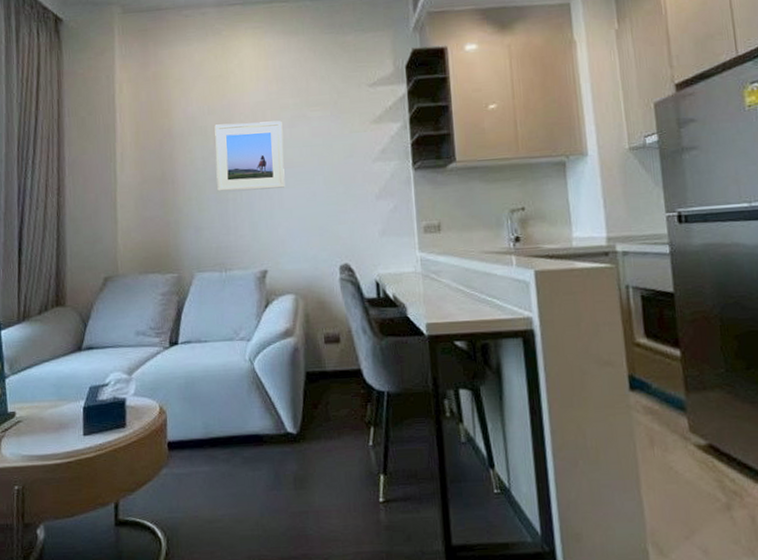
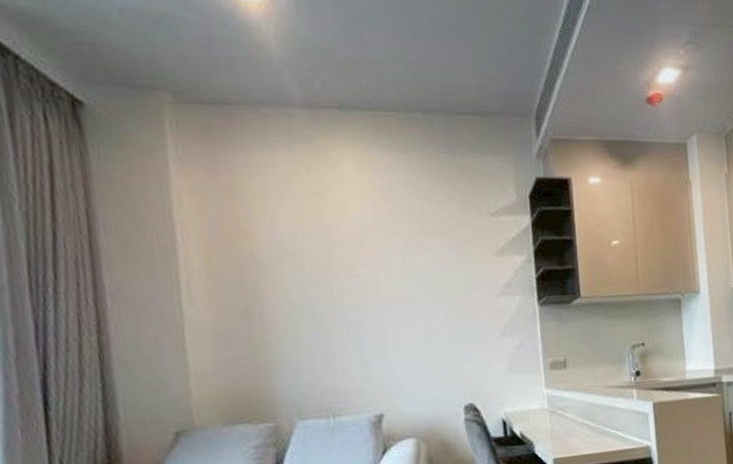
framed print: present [214,120,285,192] -> none [311,248,401,328]

